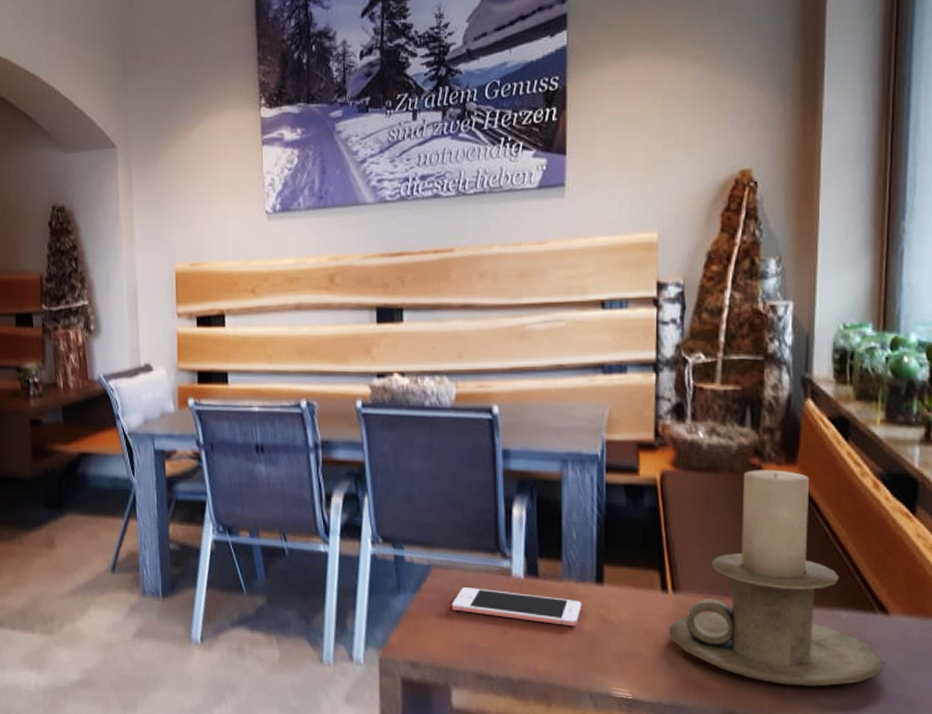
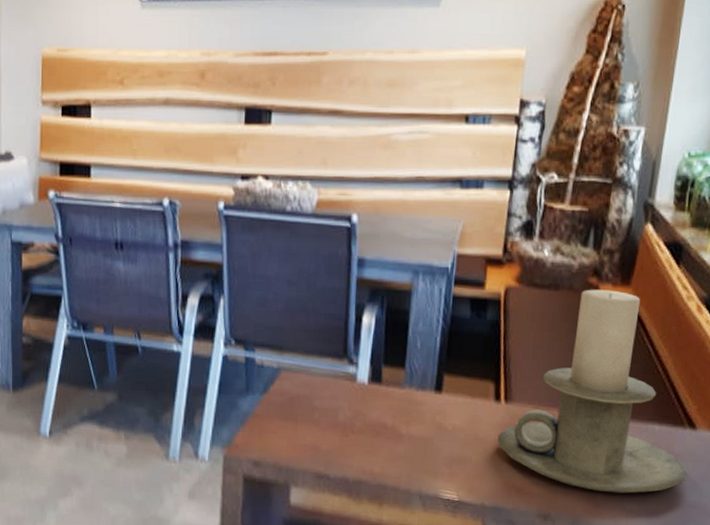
cell phone: present [451,588,581,627] -> none [296,391,419,432]

